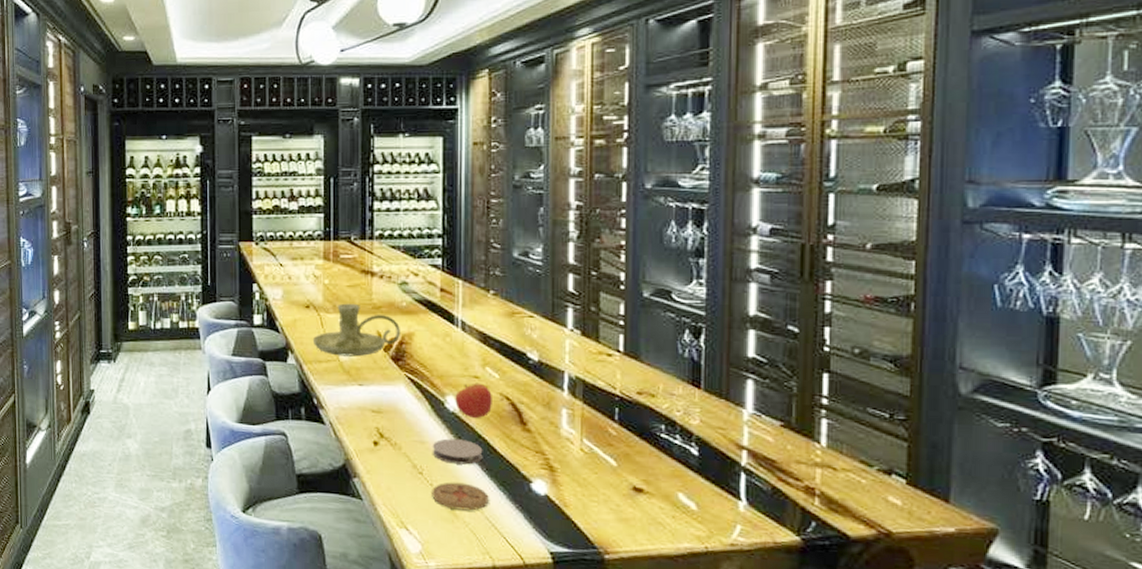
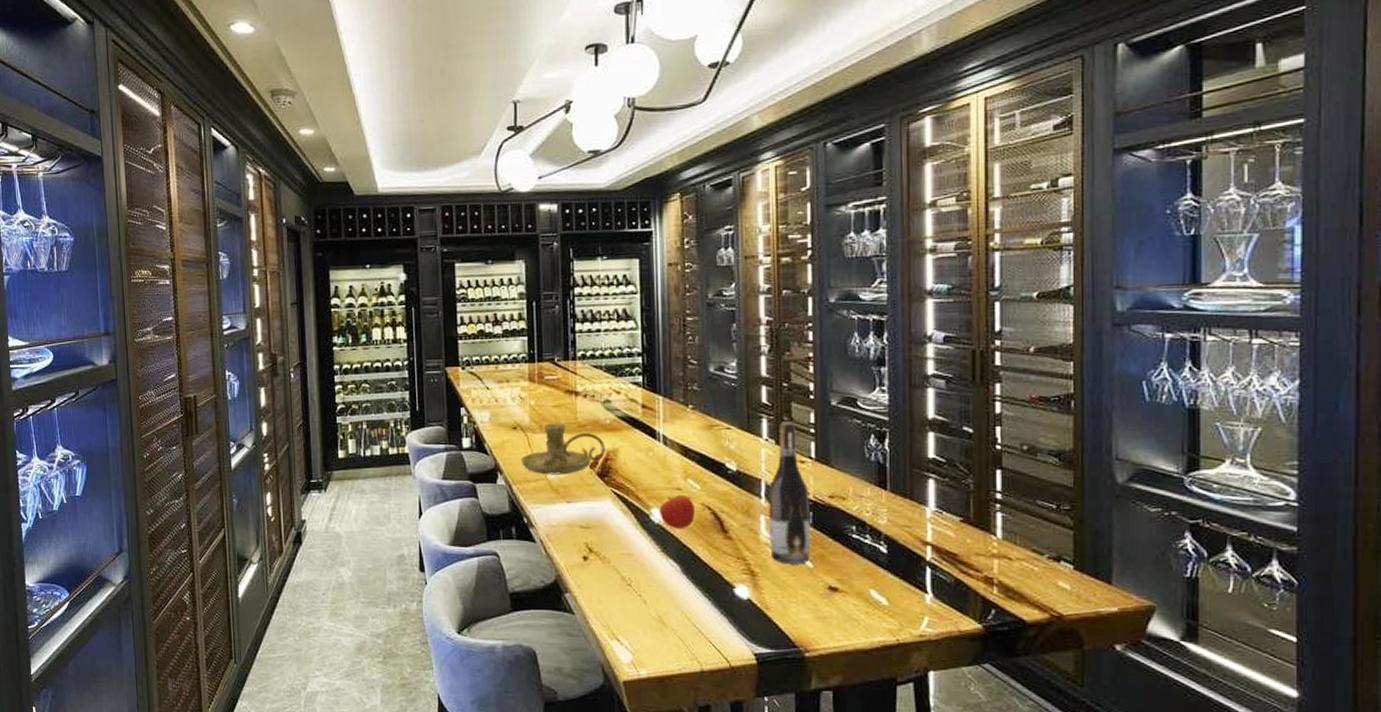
coaster: present [432,438,483,465] -> none [639,550,688,574]
coaster: present [432,482,489,511] -> none [640,591,695,619]
wine bottle: none [570,312,616,462] -> present [768,421,811,565]

